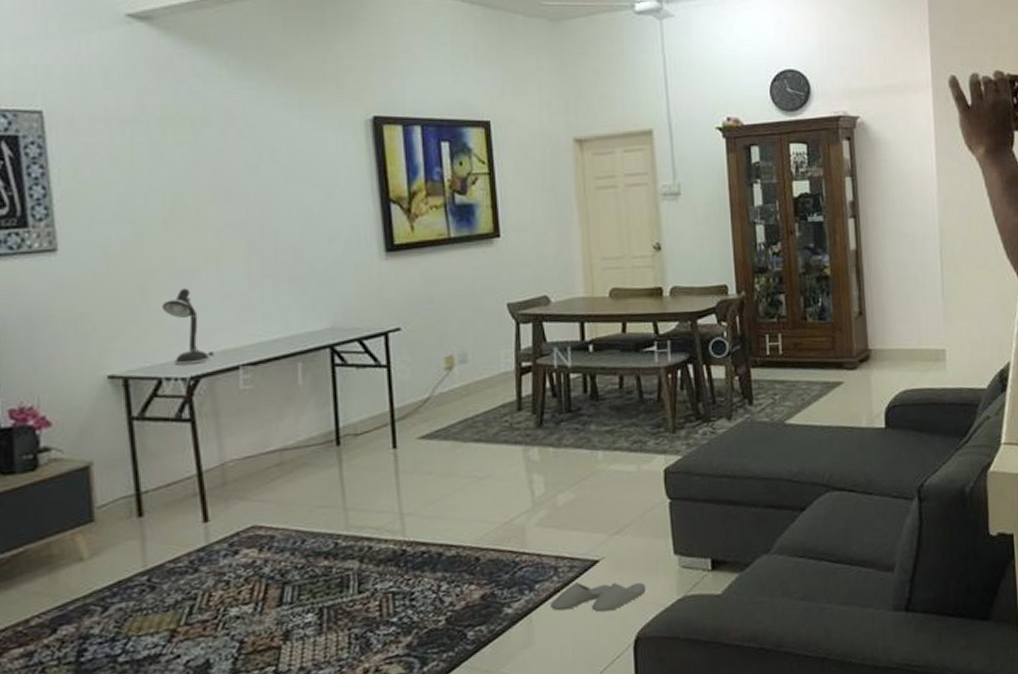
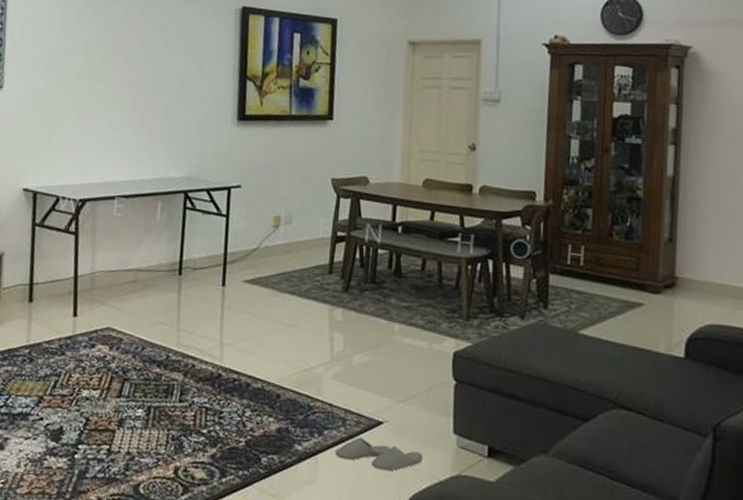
desk lamp: present [162,288,215,365] -> none [67,128,99,190]

